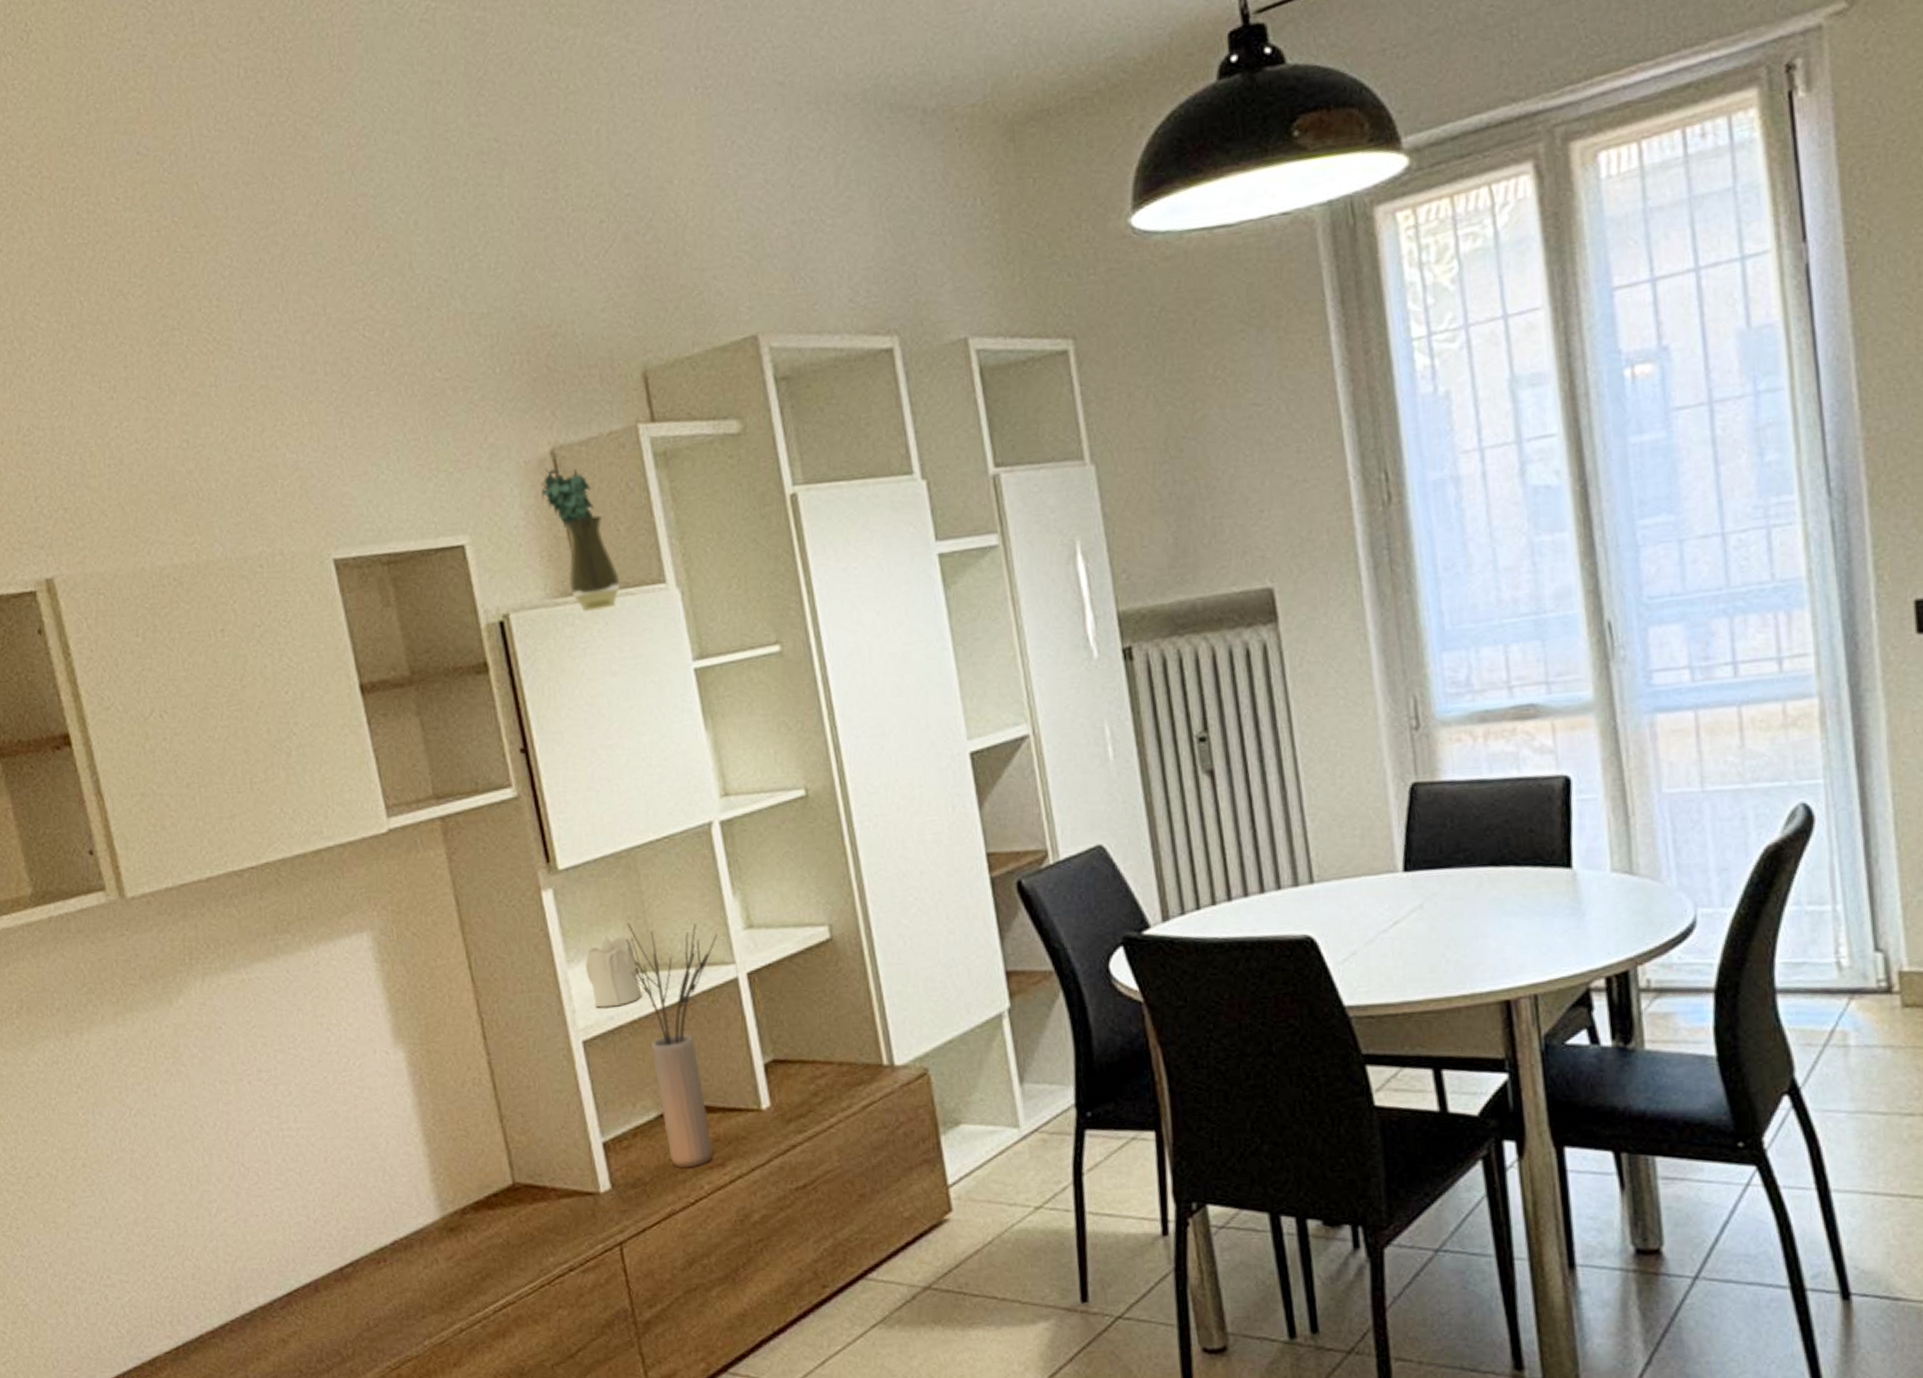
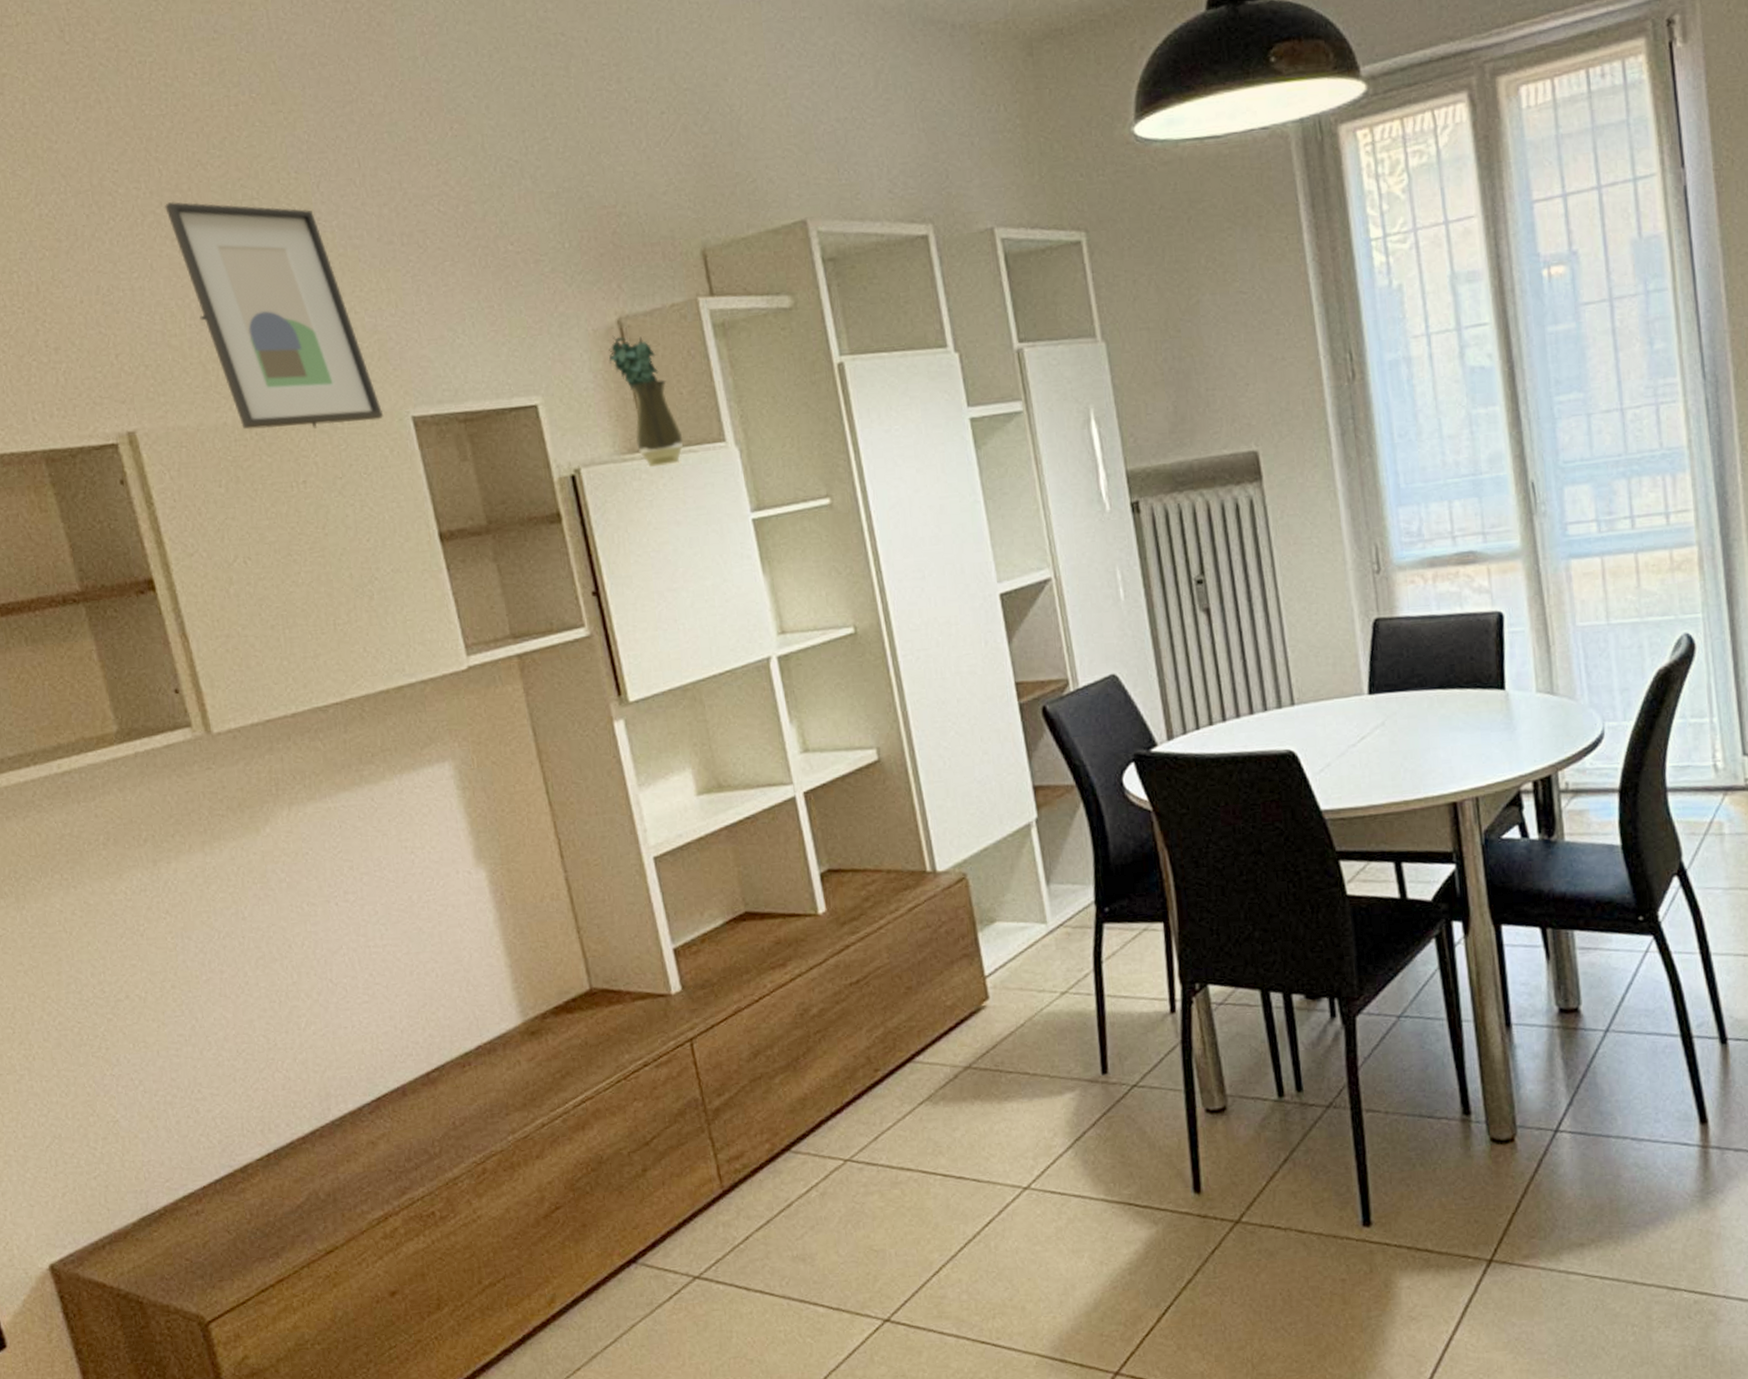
picture frame: none [85,334,305,575] -> present [164,201,384,430]
candle: present [585,936,642,1008] -> none [655,761,708,827]
vase: present [625,923,718,1169] -> none [692,749,777,970]

